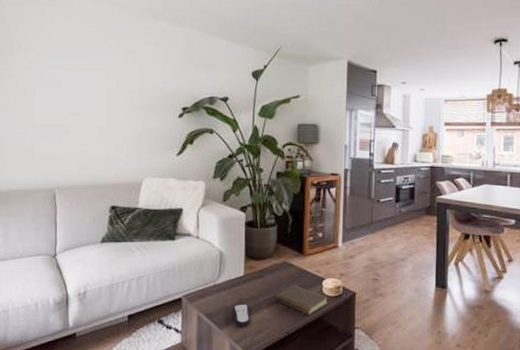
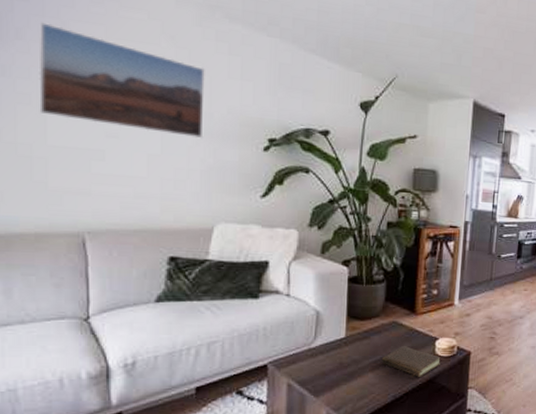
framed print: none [30,36,137,111] -> present [39,22,205,138]
remote control: present [232,304,251,327] -> none [331,368,353,394]

